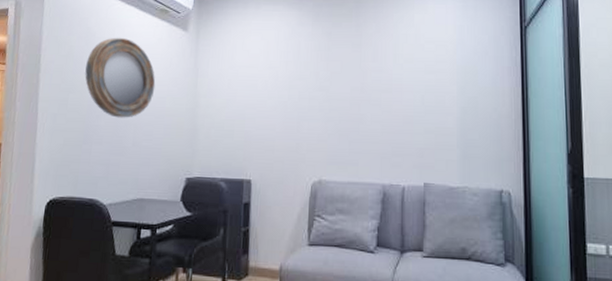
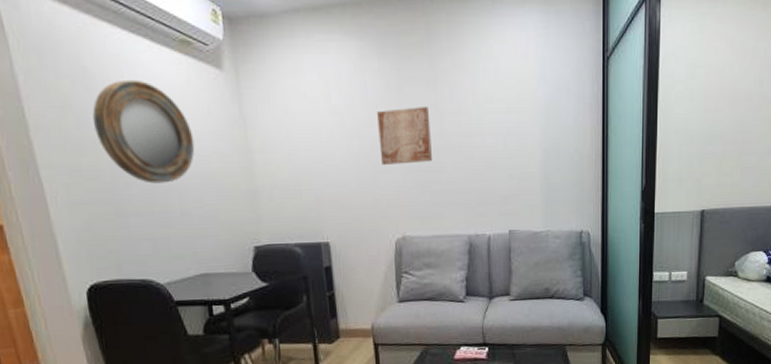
wall art: none [306,64,353,114] -> present [377,107,432,165]

